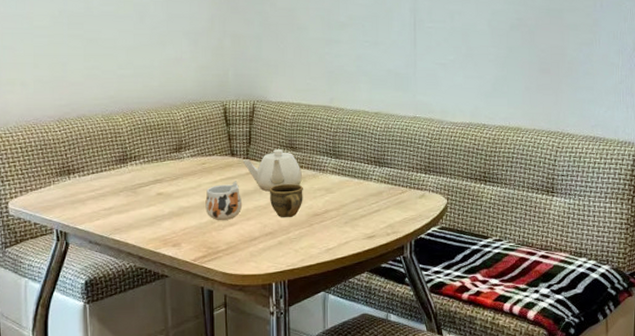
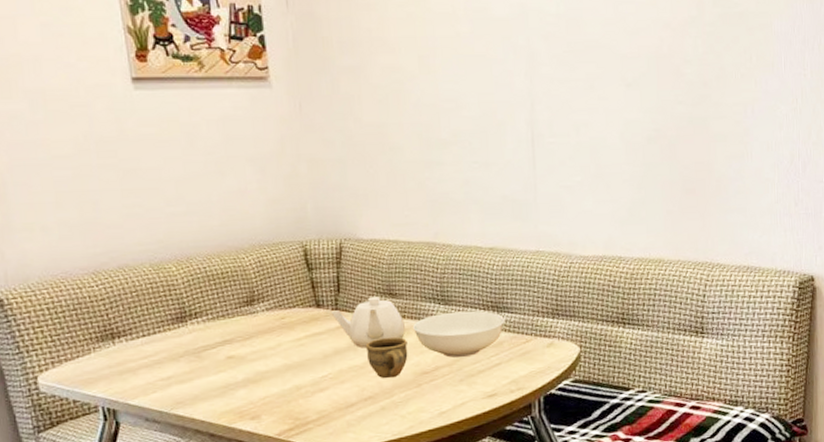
mug: present [205,181,243,221] -> none [287,337,334,386]
bowl: none [309,164,384,204] -> present [413,310,504,358]

